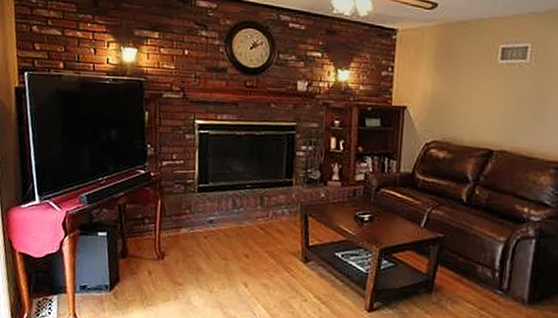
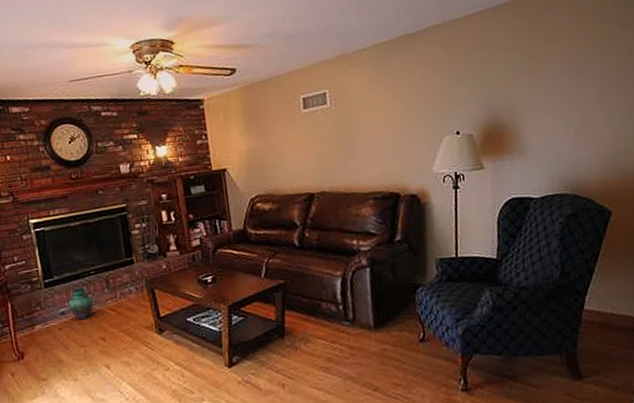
vase: none [219,199,243,232] -> present [69,287,93,320]

